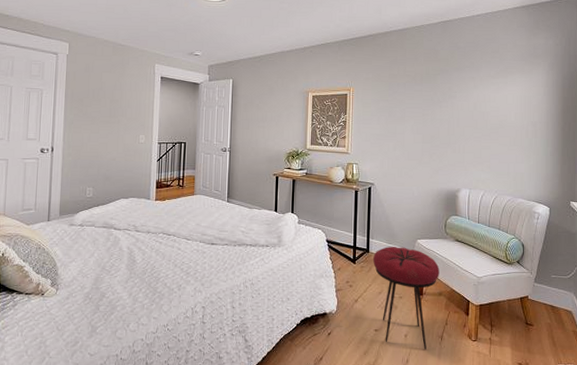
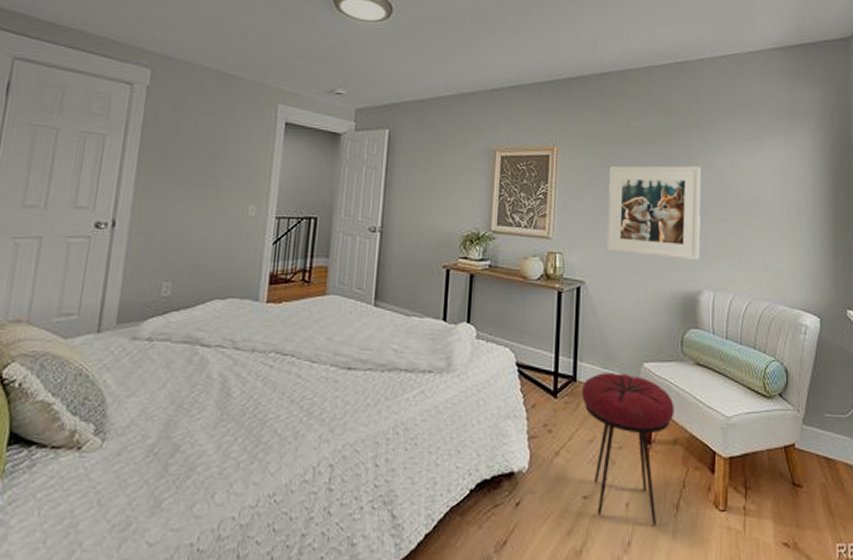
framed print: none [390,98,461,167] -> present [607,165,702,261]

